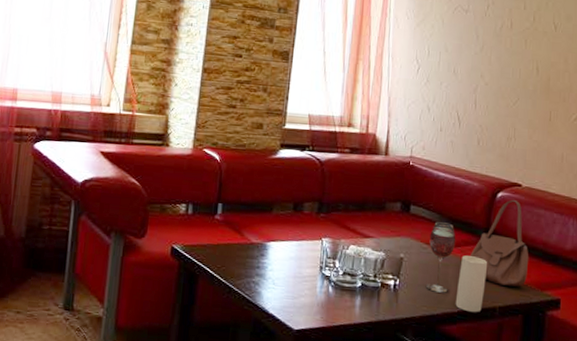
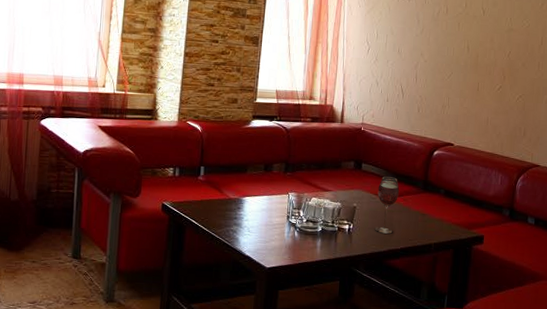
candle: present [455,255,488,313] -> none [398,203,426,249]
handbag: present [470,199,529,287] -> none [411,156,459,227]

